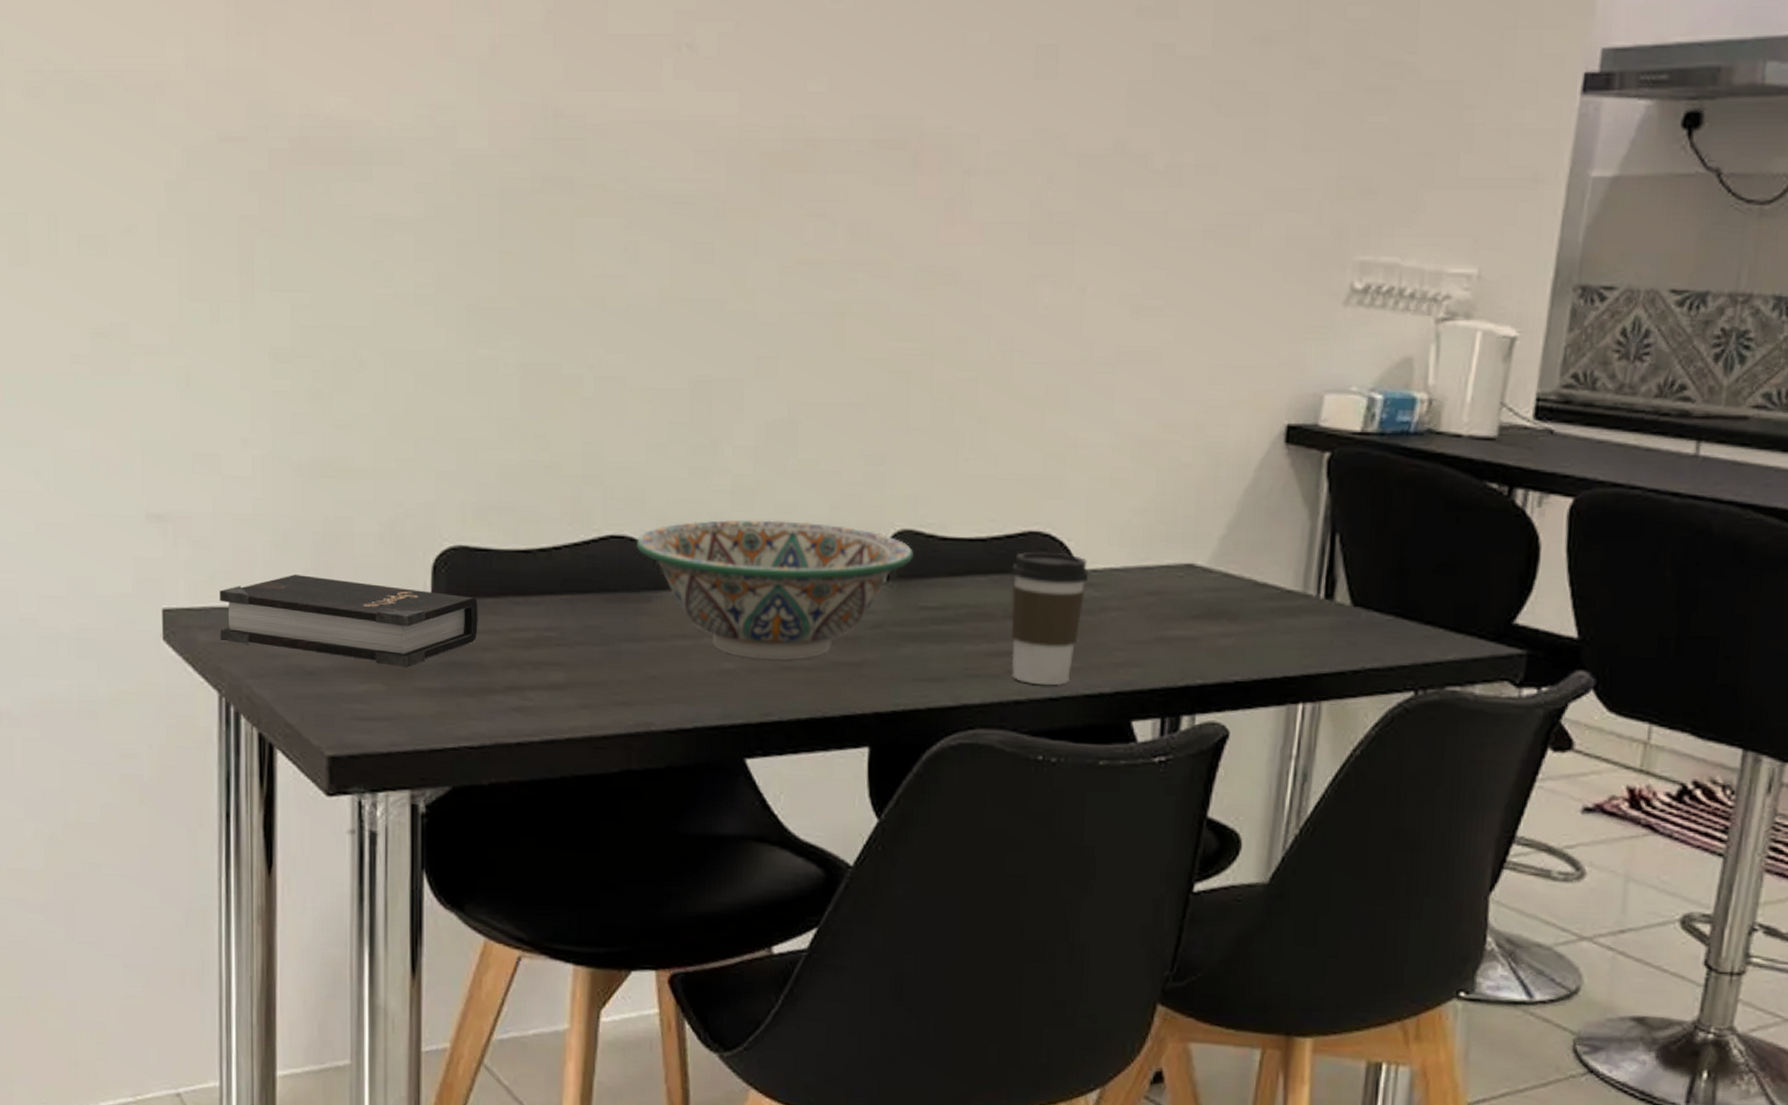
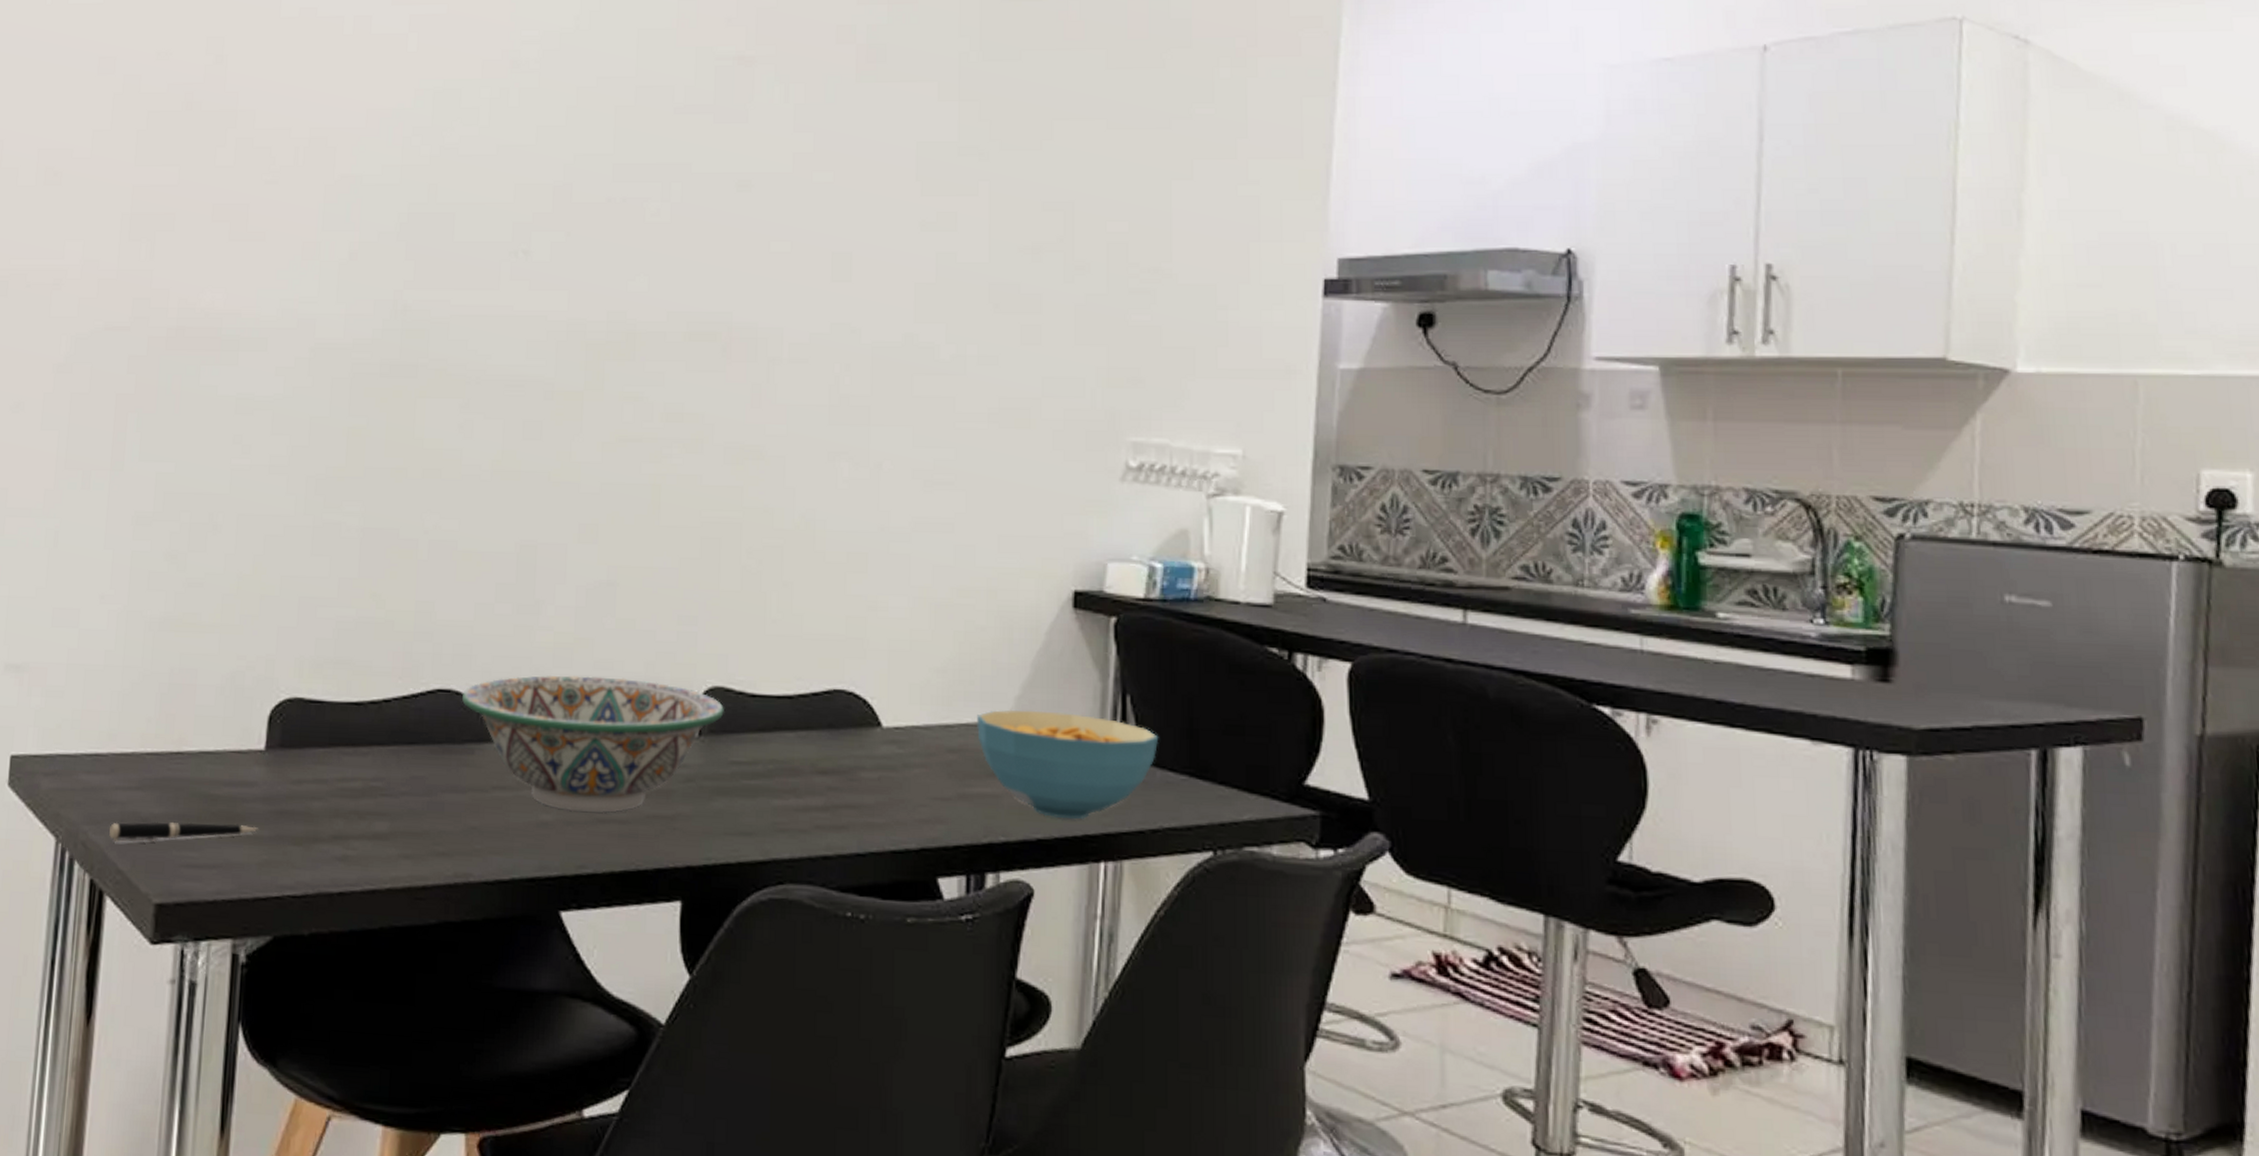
hardback book: present [220,575,478,667] -> none [62,723,309,815]
pen: none [274,675,430,696] -> present [109,822,259,843]
coffee cup: present [1010,551,1089,686] -> none [817,709,892,842]
cereal bowl: none [1178,550,1367,662] -> present [977,709,1159,820]

